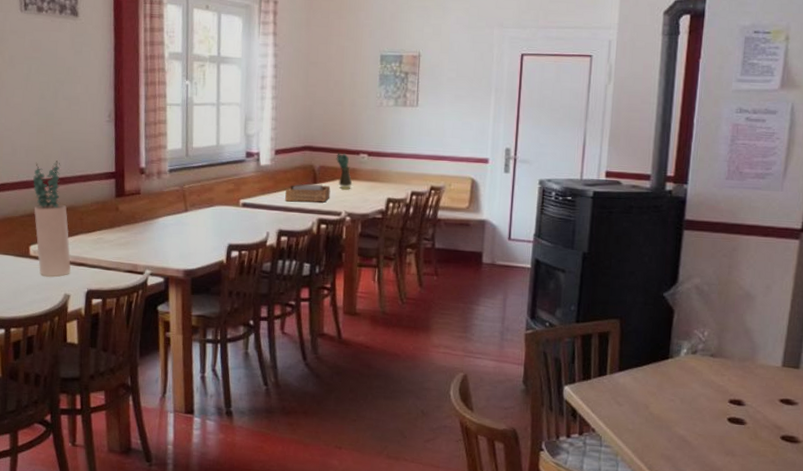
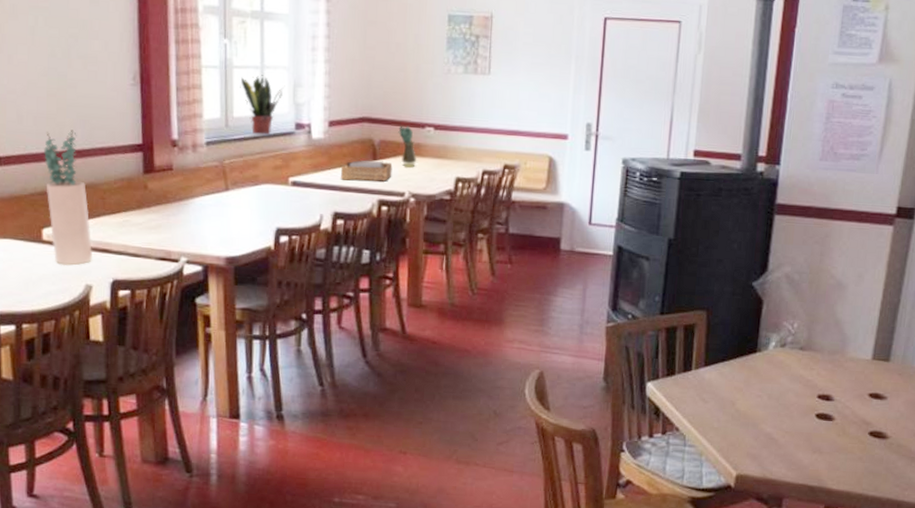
potted plant: none [199,111,238,163] -> present [240,75,285,136]

